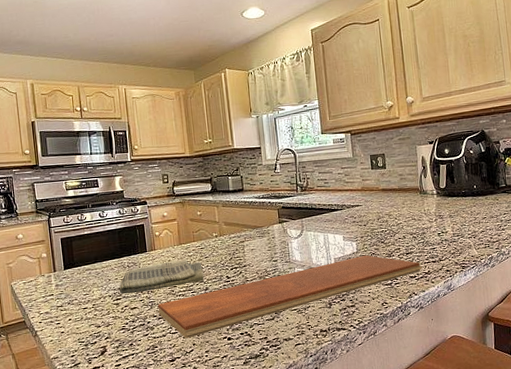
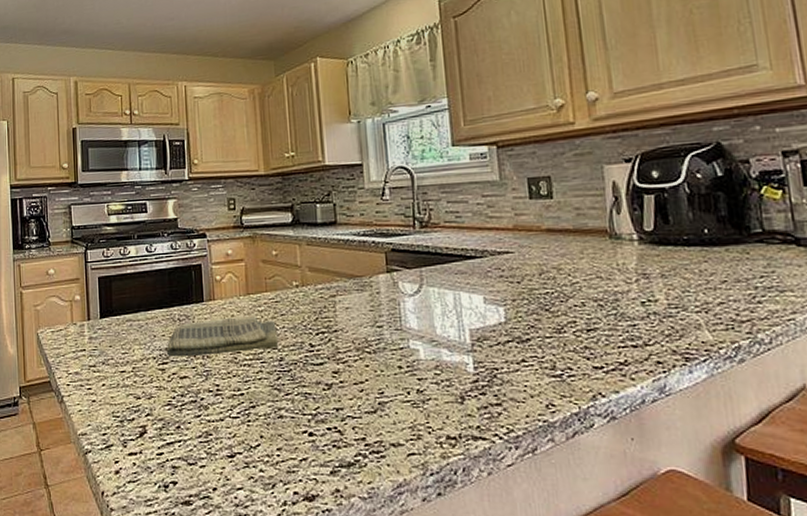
chopping board: present [157,255,422,339] -> none [215,327,614,427]

